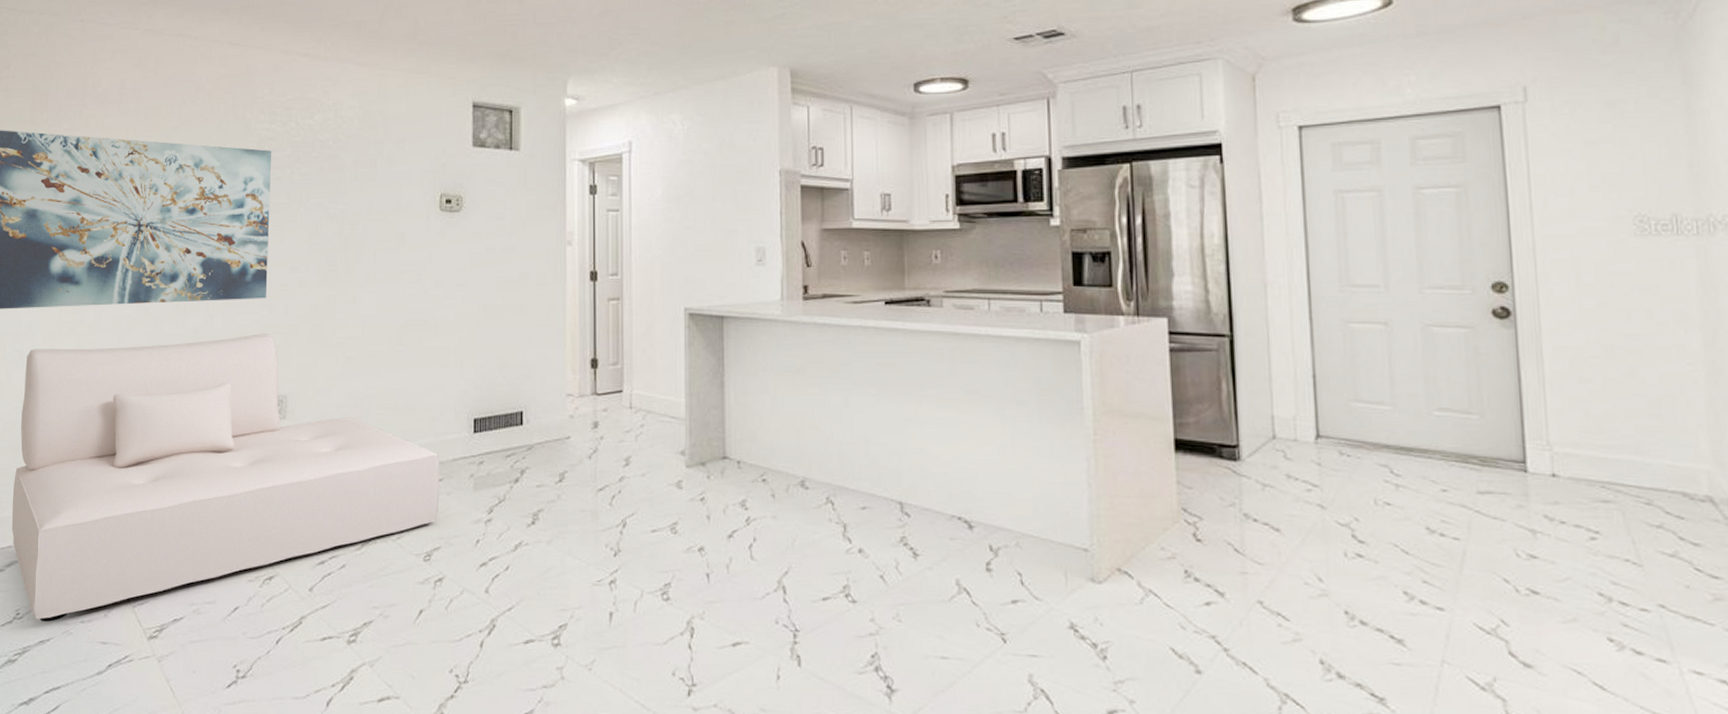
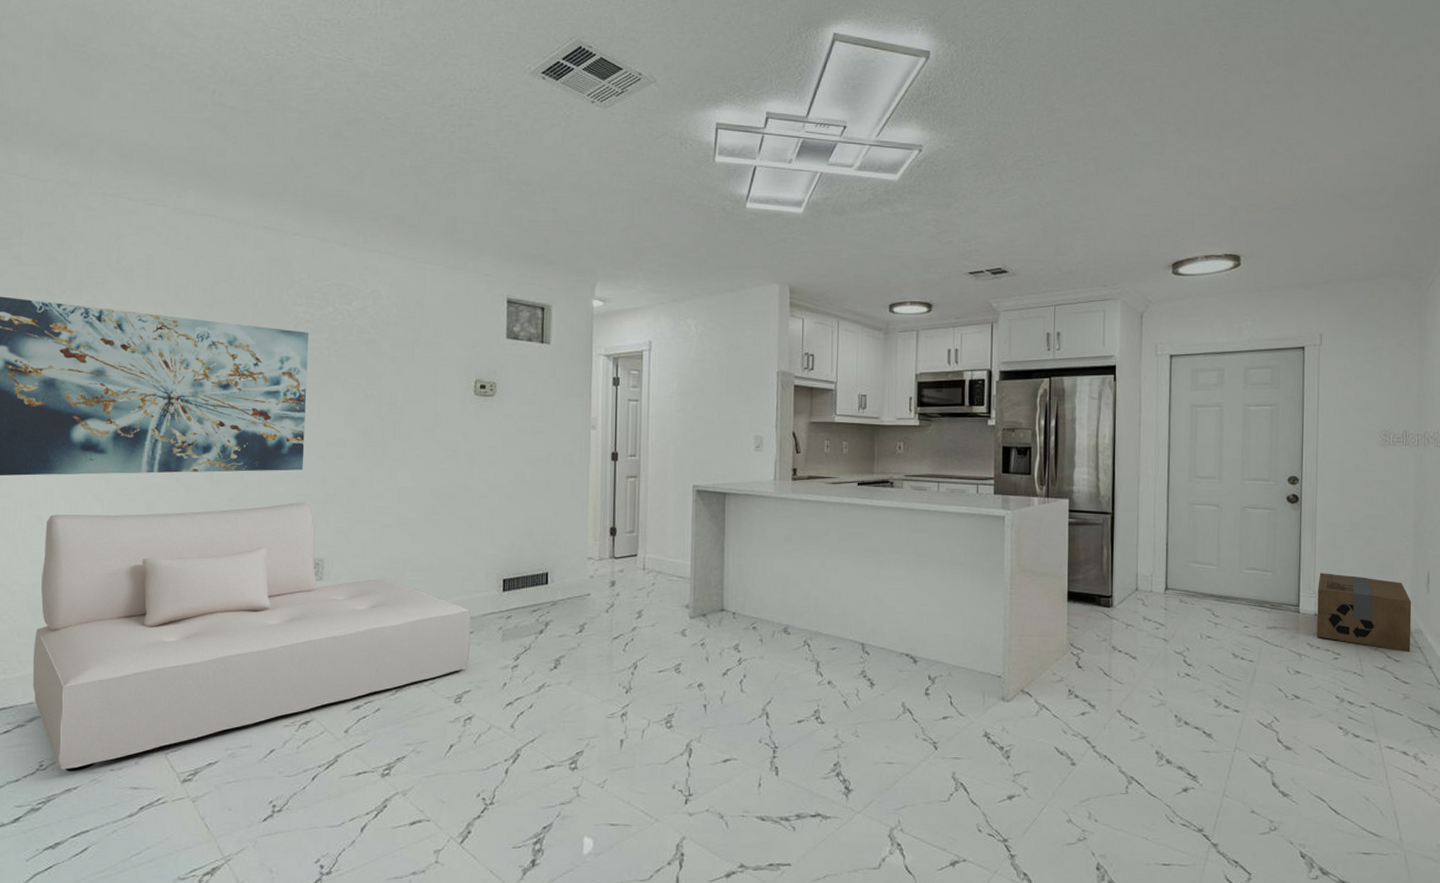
cardboard box: none [1553,416,1718,533] -> present [1317,573,1412,653]

